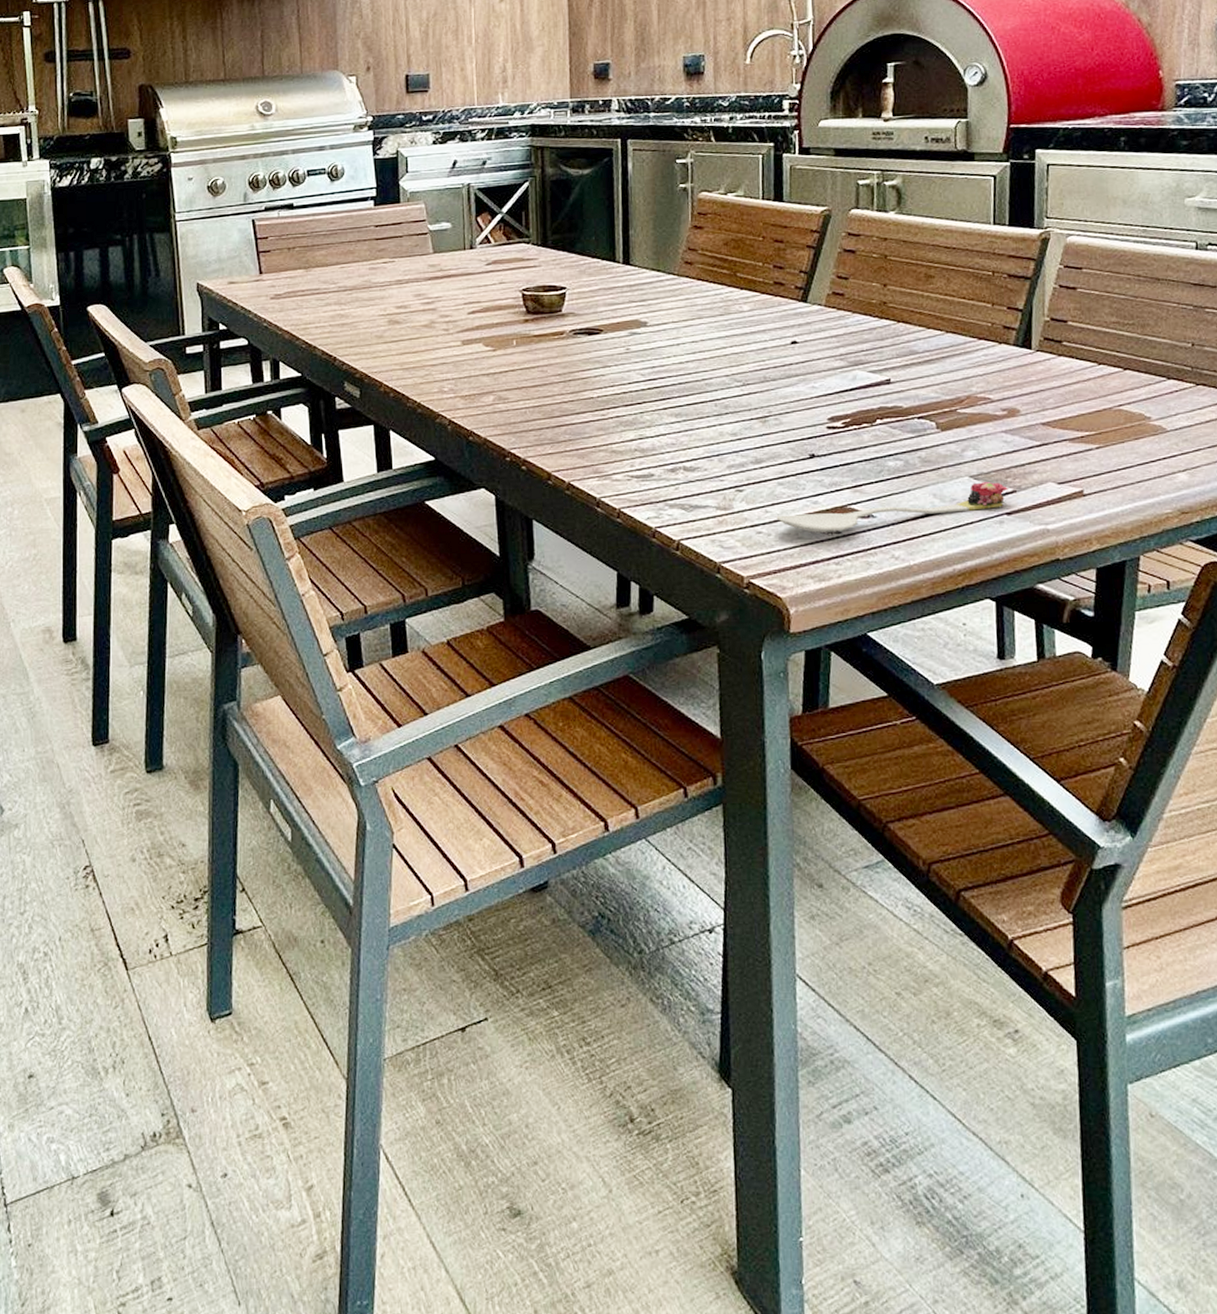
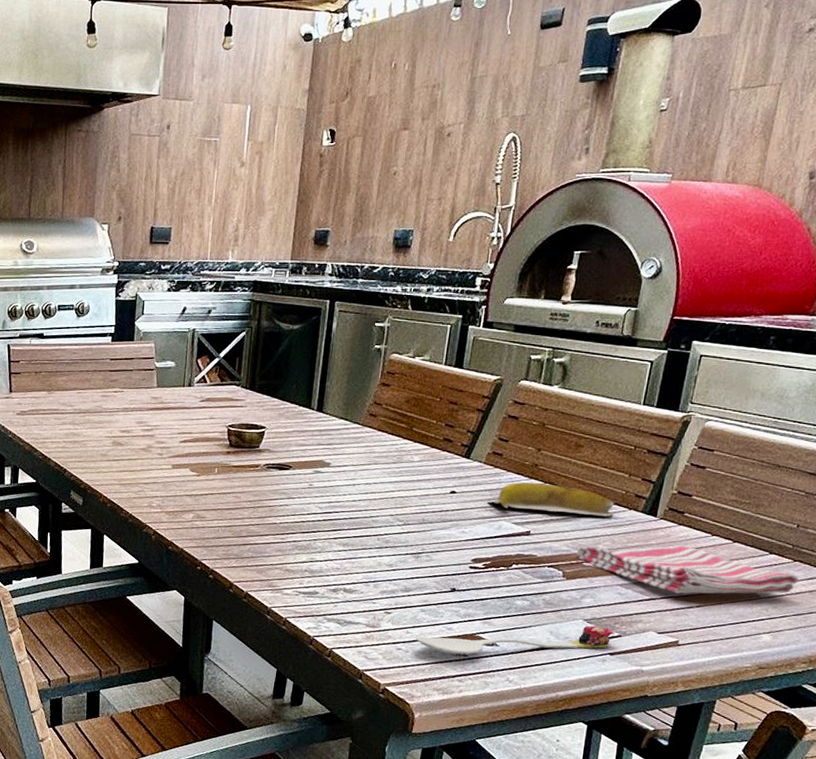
banana: none [836,323,983,356] -> present [488,482,614,517]
dish towel: none [947,379,1206,435] -> present [576,546,799,594]

